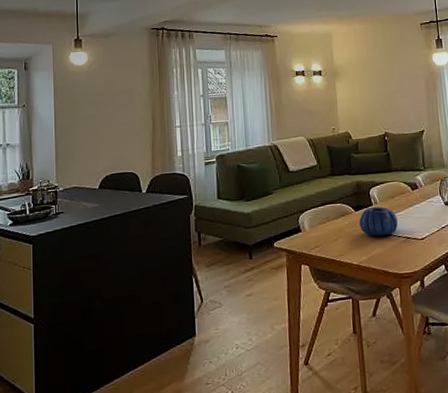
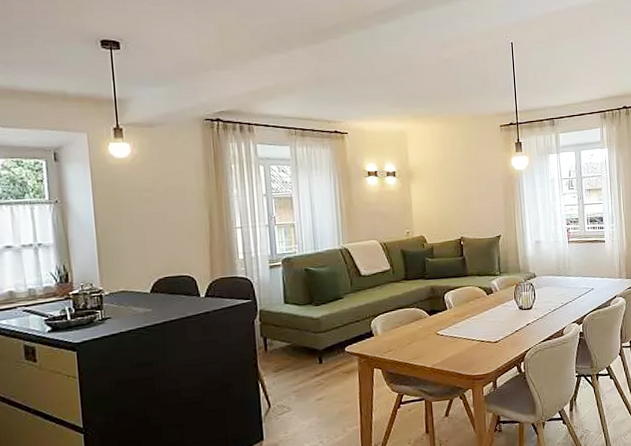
decorative bowl: present [359,206,398,237] -> none [433,311,472,341]

